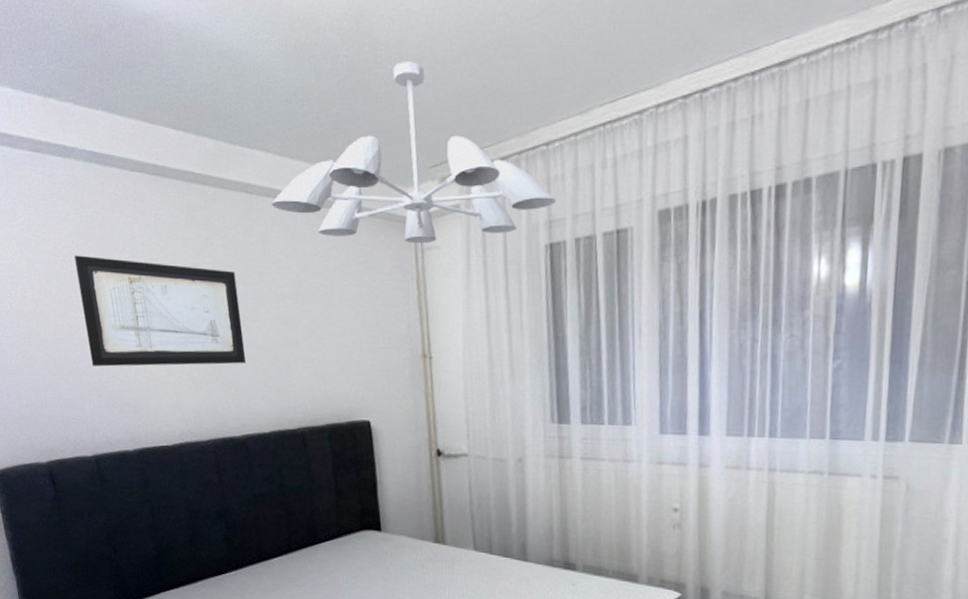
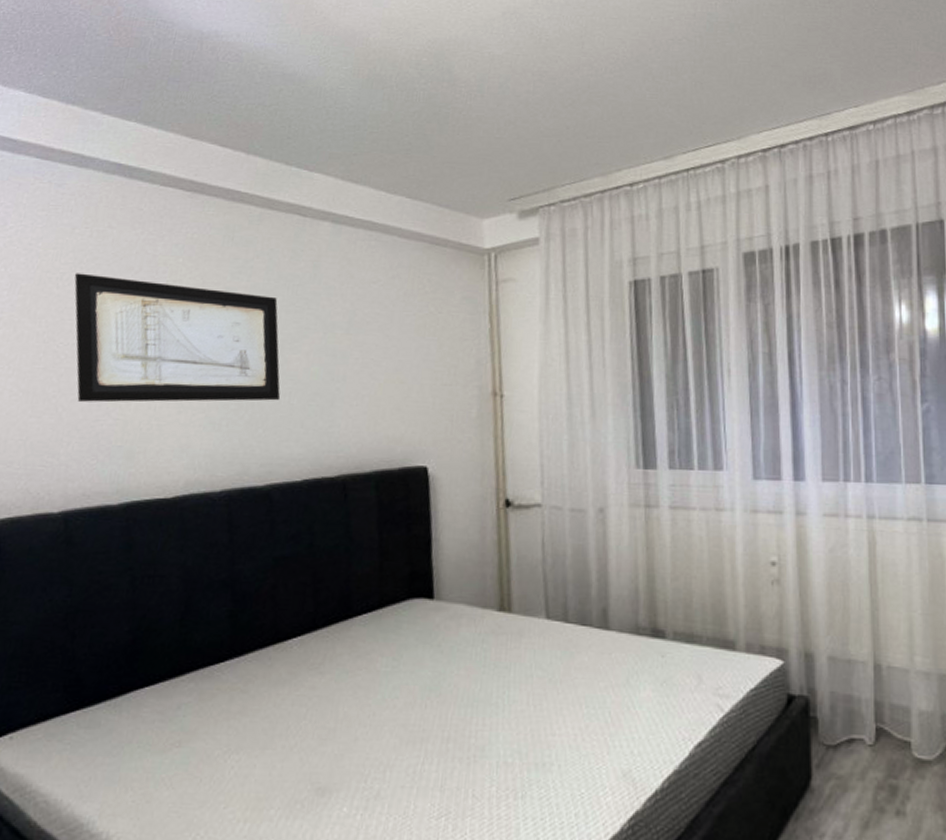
ceiling light fixture: present [271,61,556,244] -> none [327,99,640,276]

